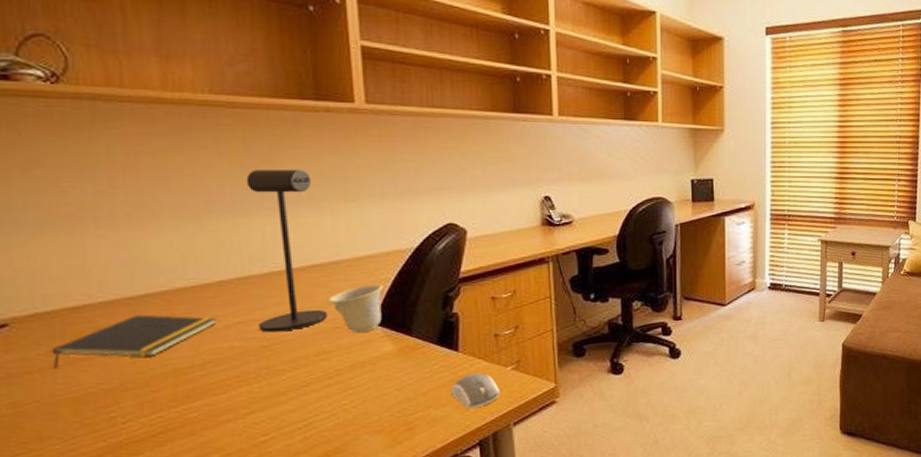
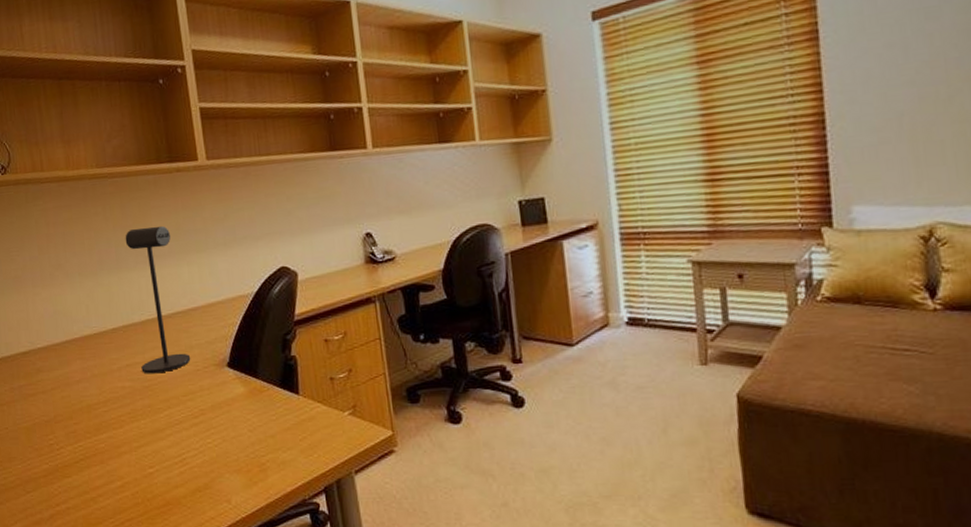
notepad: present [51,314,217,368] -> none [12,358,113,402]
cup: present [328,284,383,334] -> none [190,329,233,376]
computer mouse: present [450,372,499,409] -> none [294,417,339,454]

